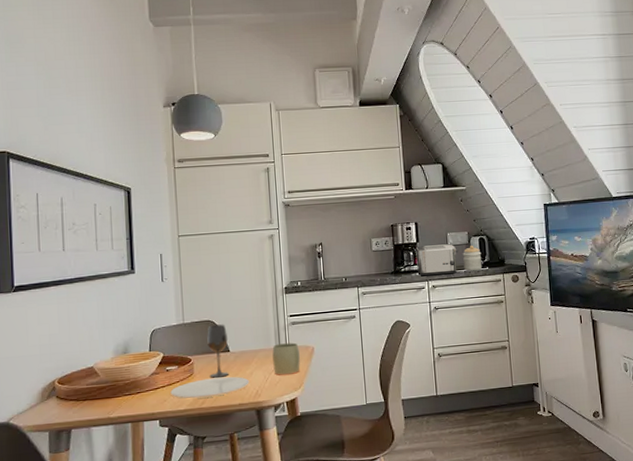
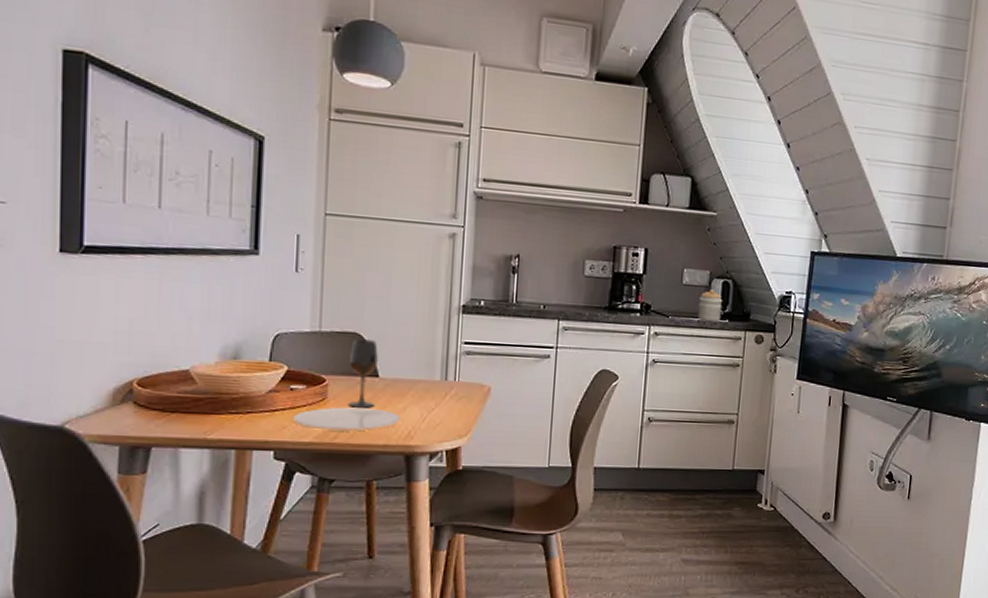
mug: present [272,342,300,376] -> none [434,376,472,418]
toaster: present [416,244,458,277] -> none [638,279,694,322]

